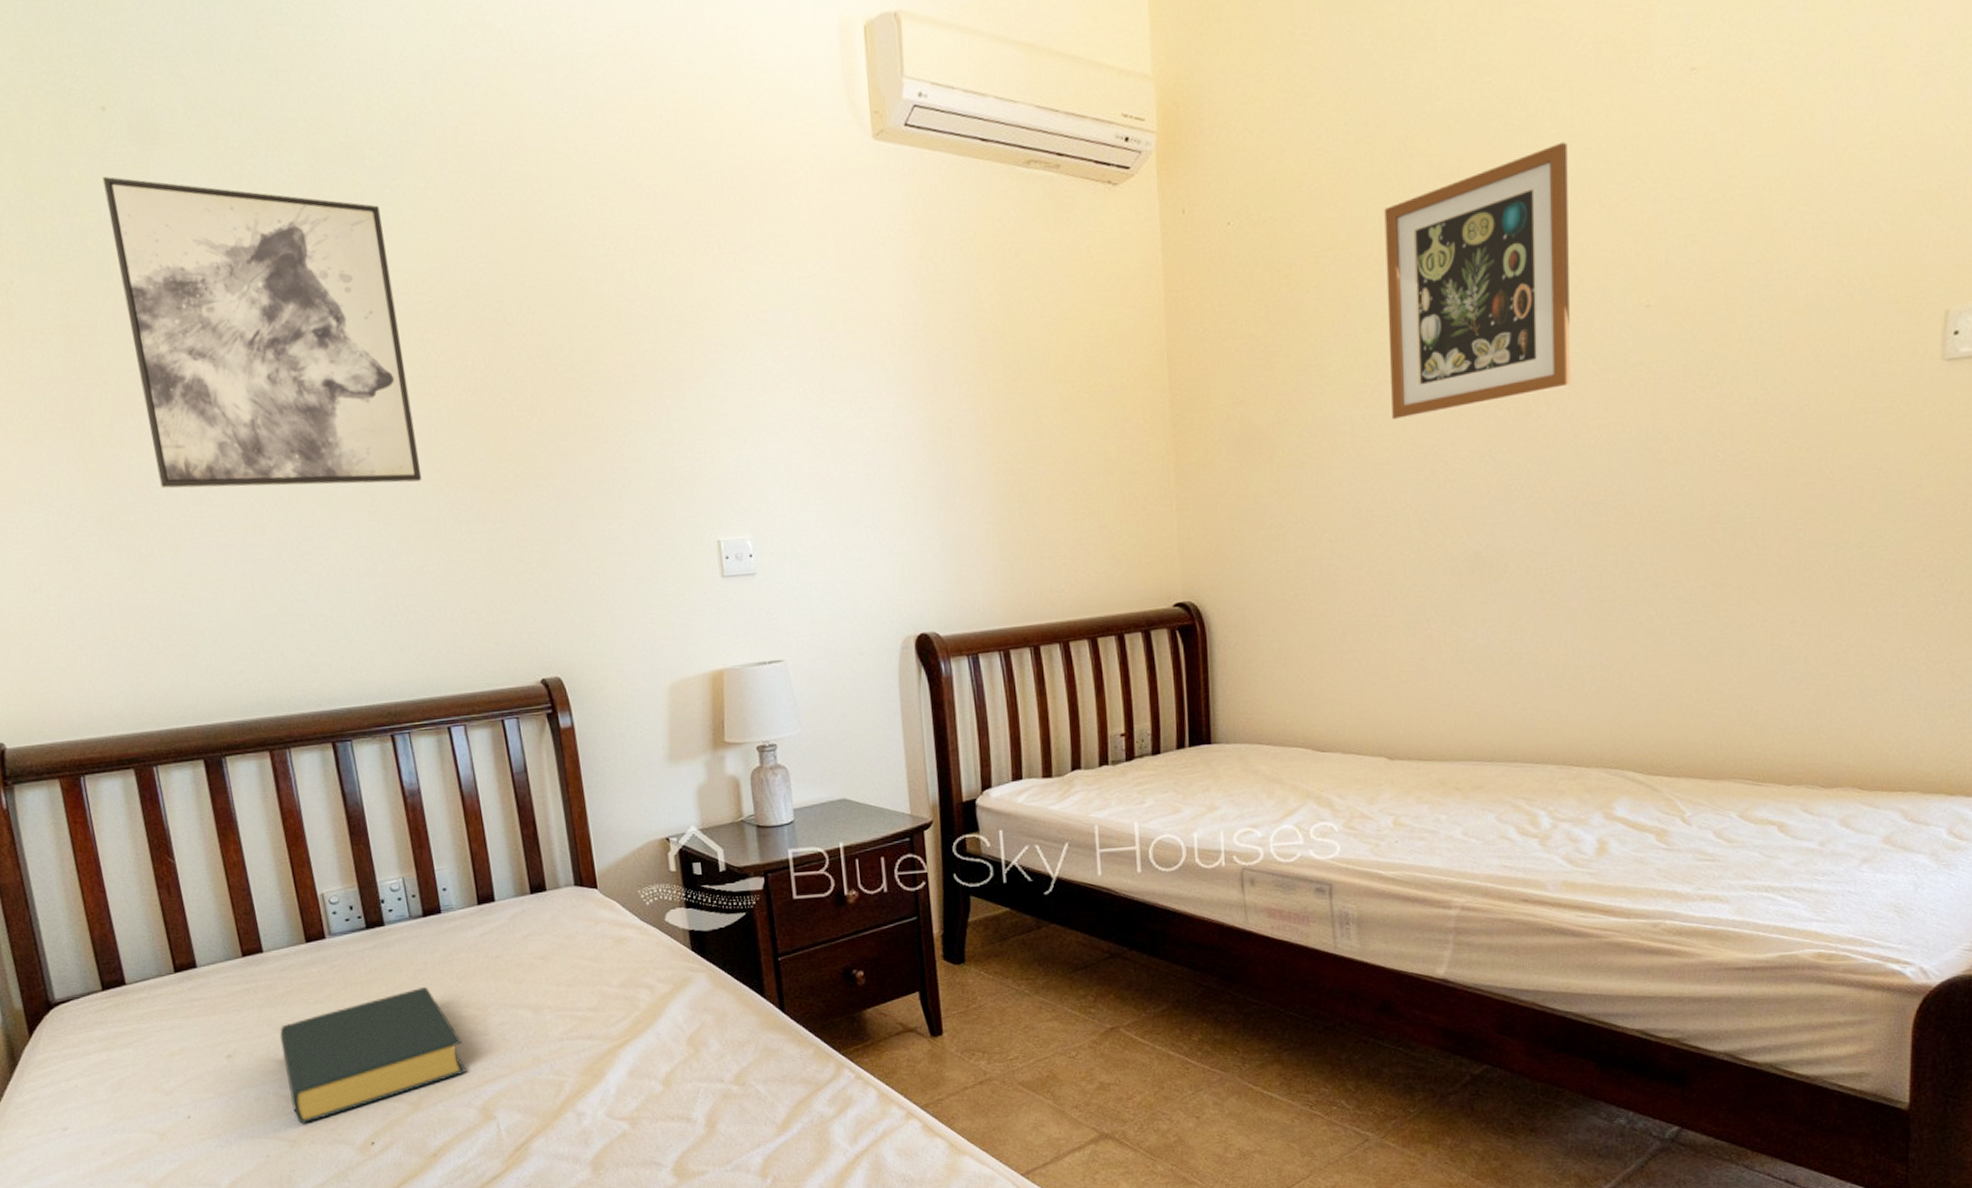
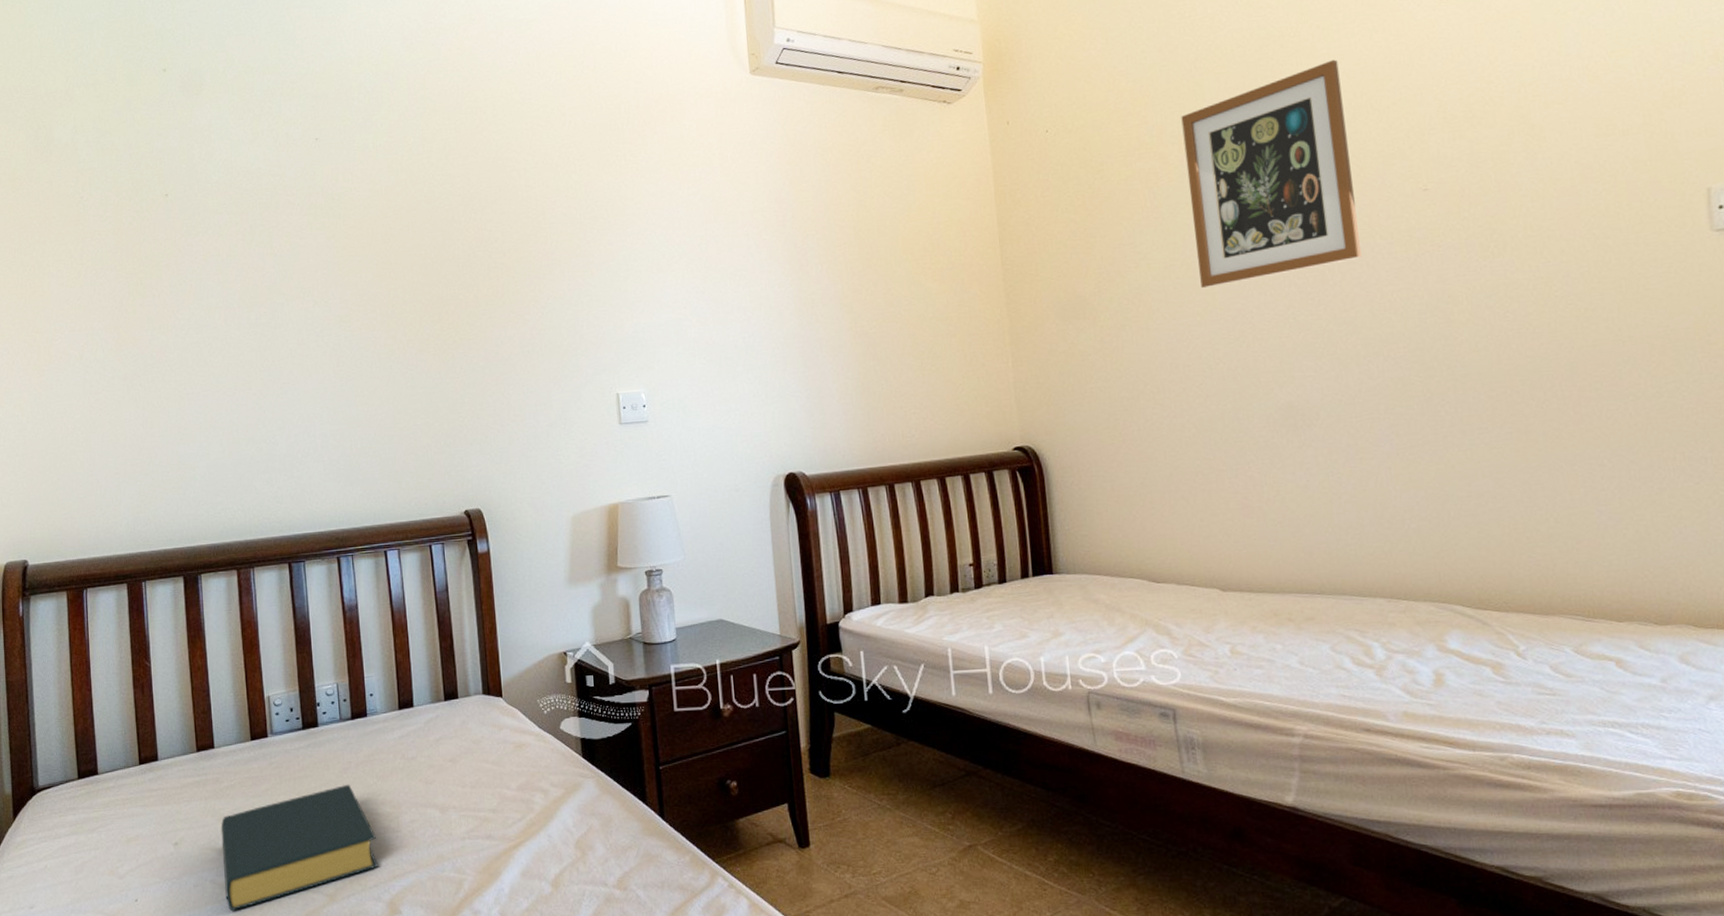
wall art: present [103,176,423,489] -> none [158,118,379,353]

